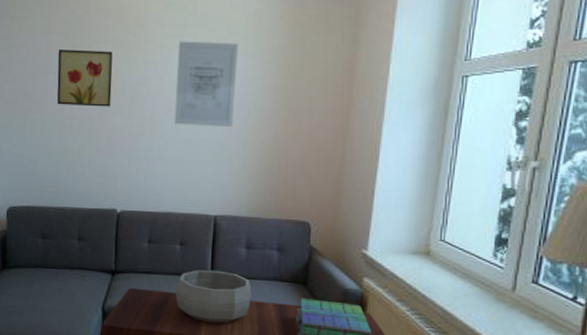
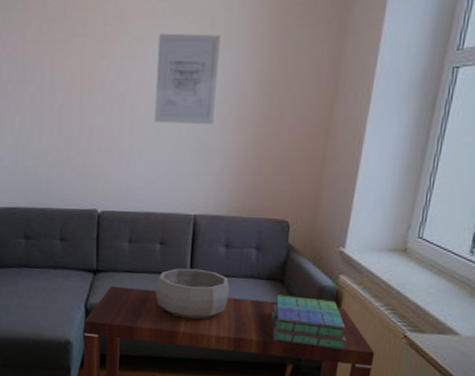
wall art: present [56,49,113,107] -> none [34,44,91,105]

